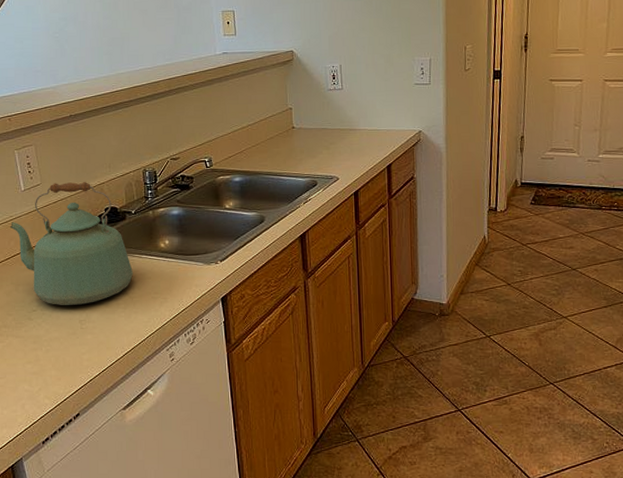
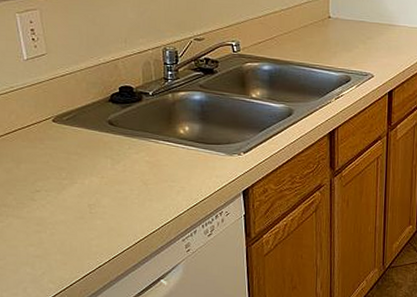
kettle: present [9,182,134,305] -> none [10,54,150,188]

